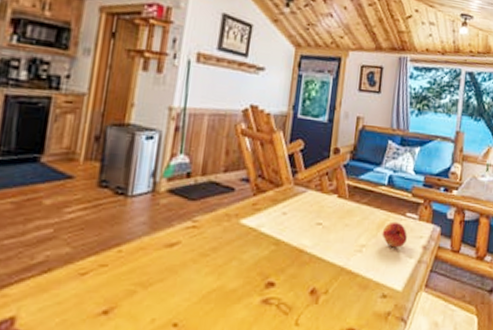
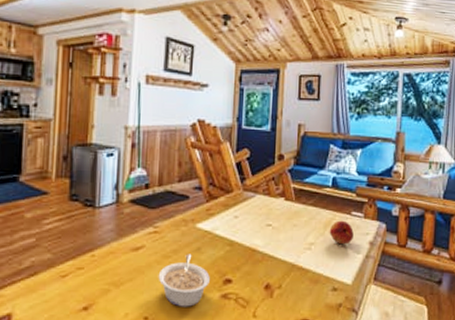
legume: none [192,252,251,313] -> present [158,254,210,307]

